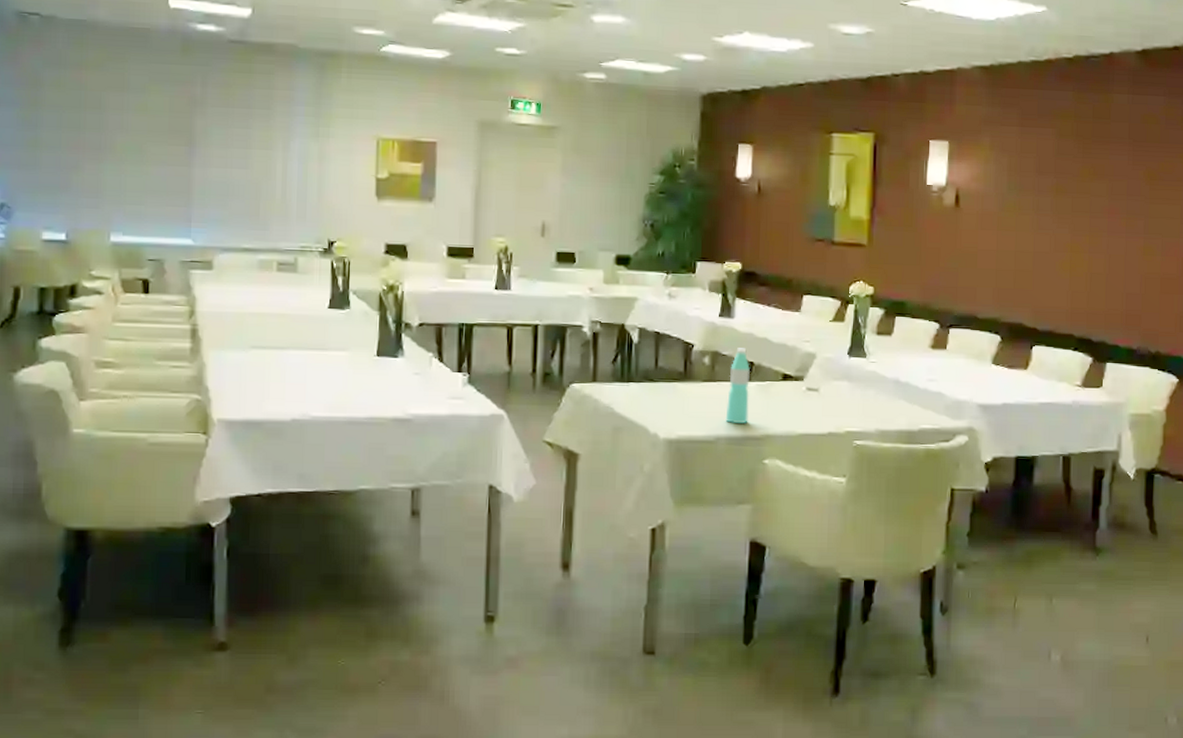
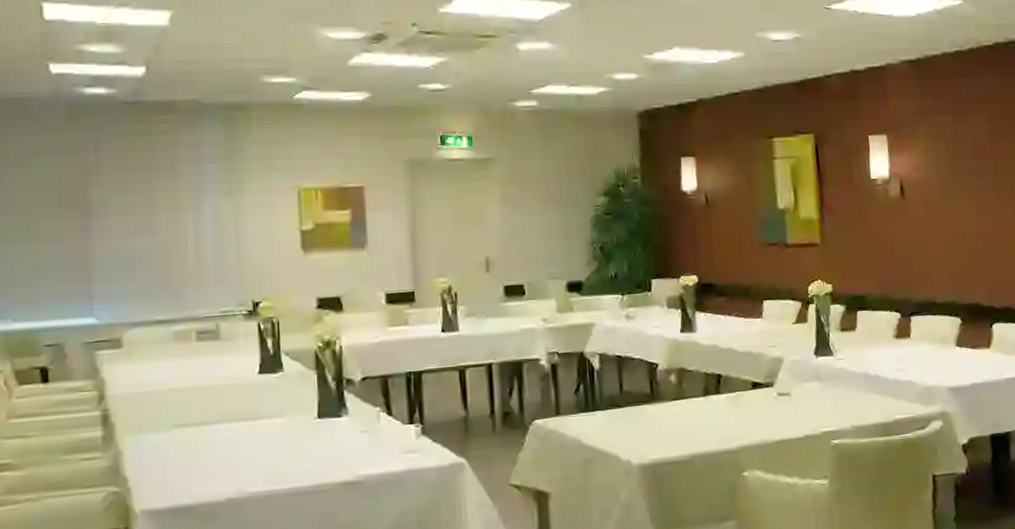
water bottle: present [725,348,751,424] -> none [698,361,722,440]

